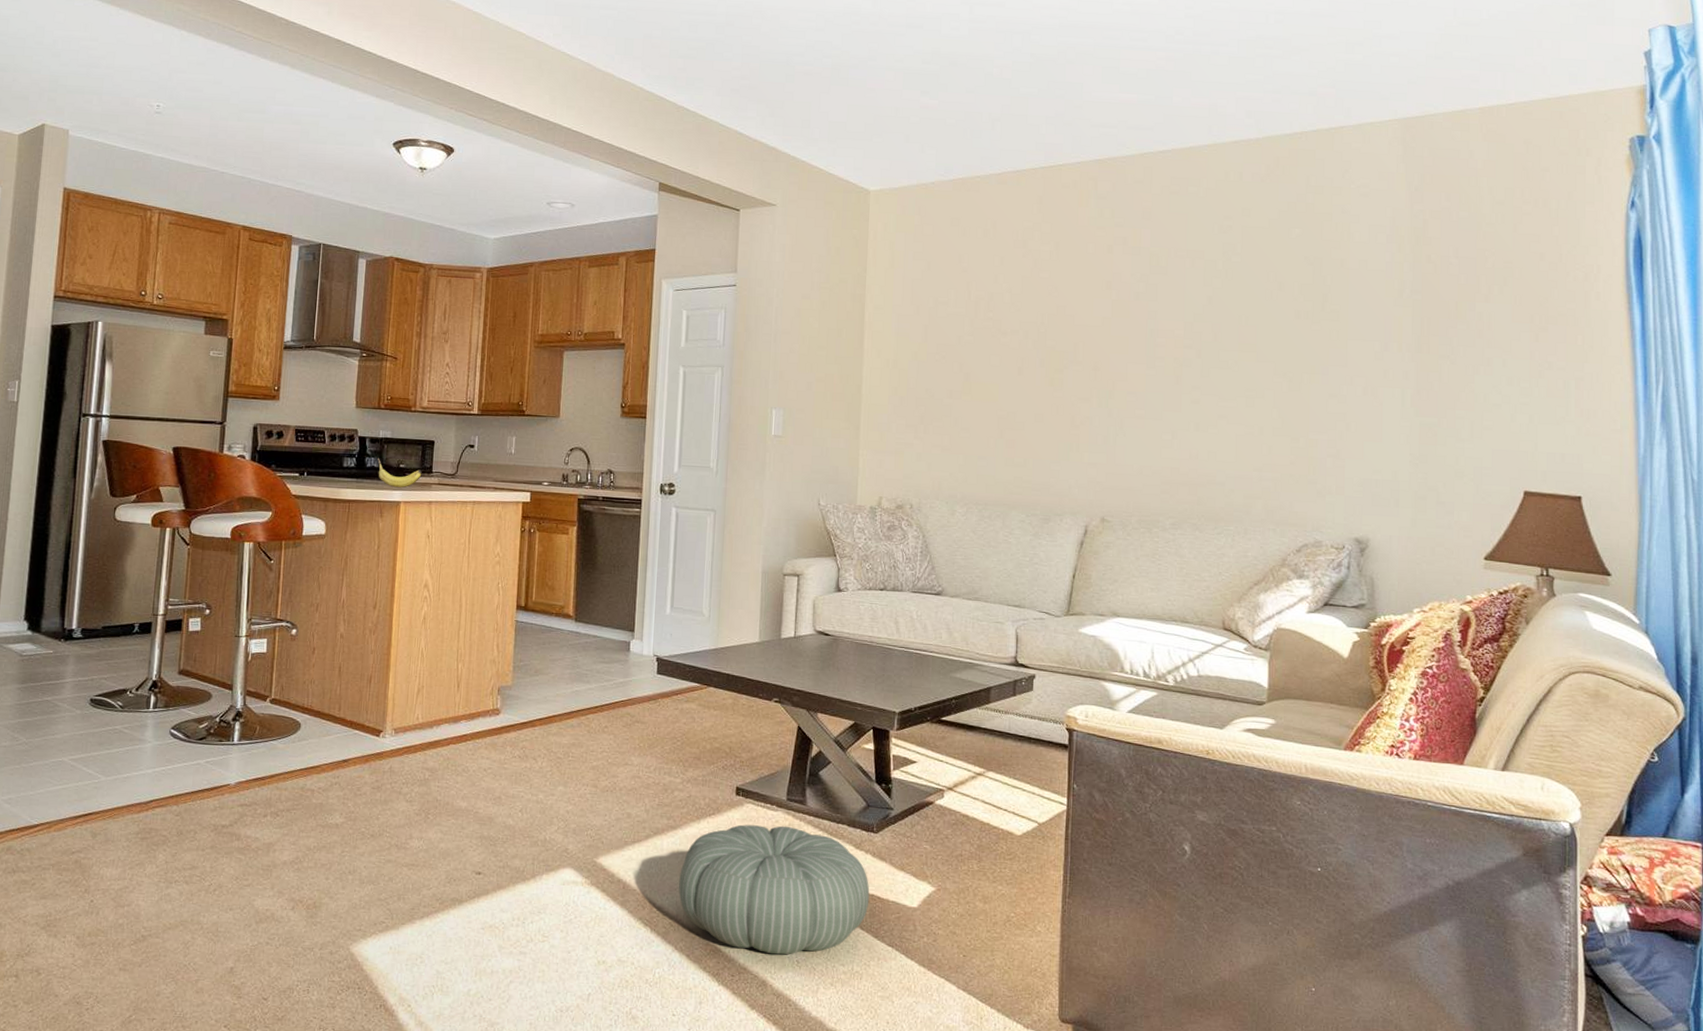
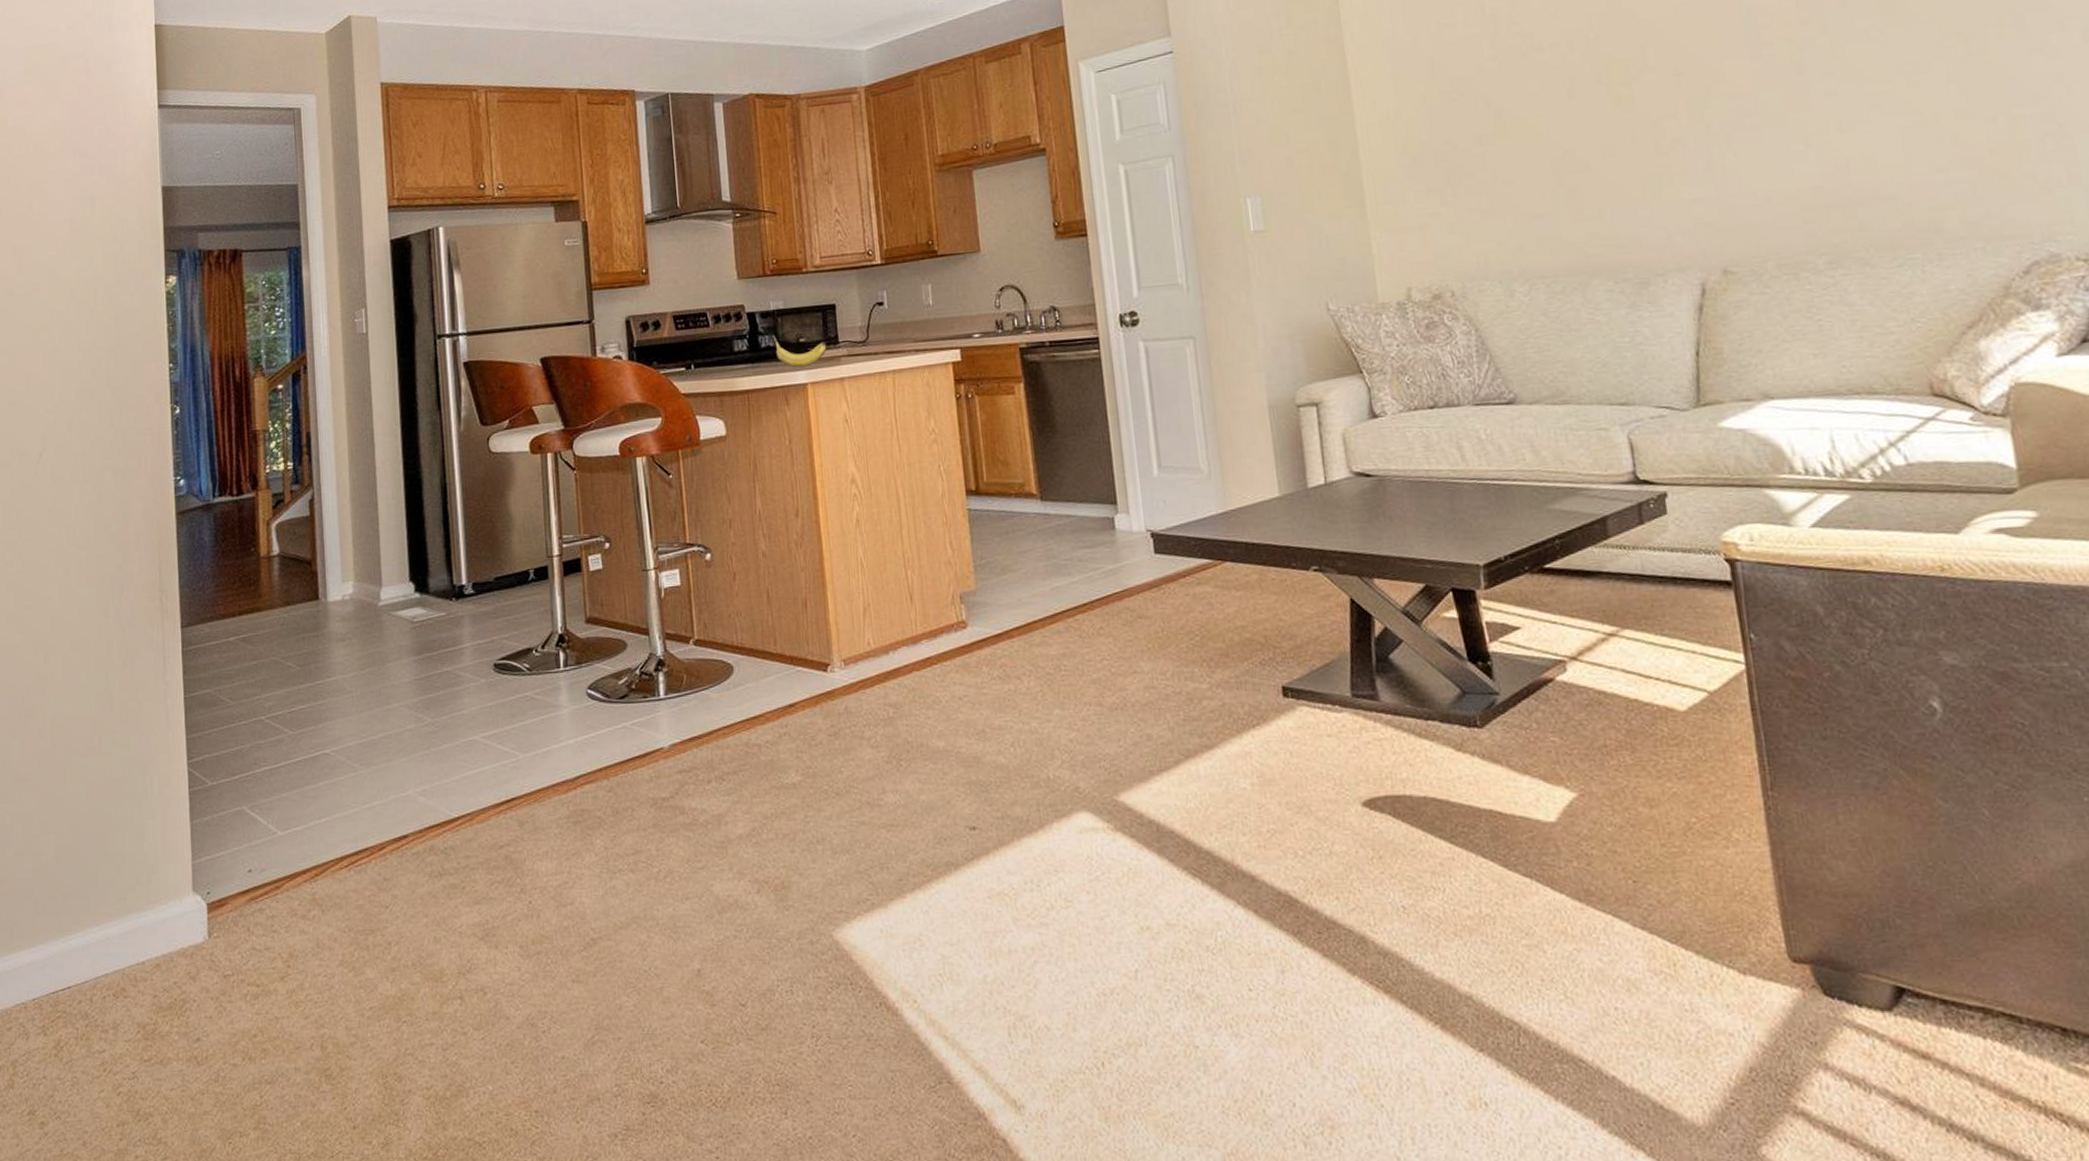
pouf: present [679,824,870,955] -> none [1227,730,1488,901]

